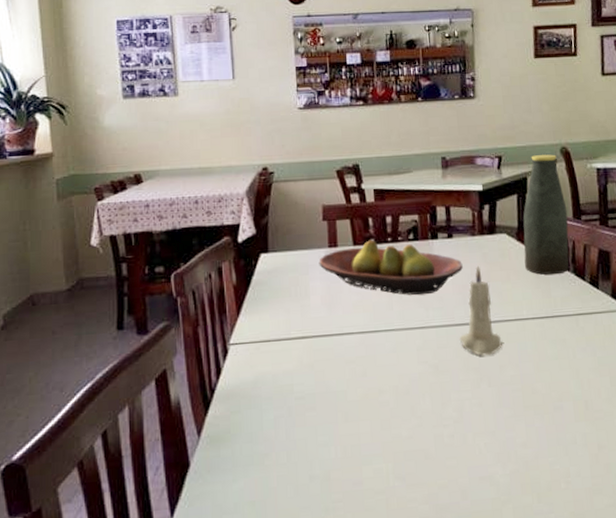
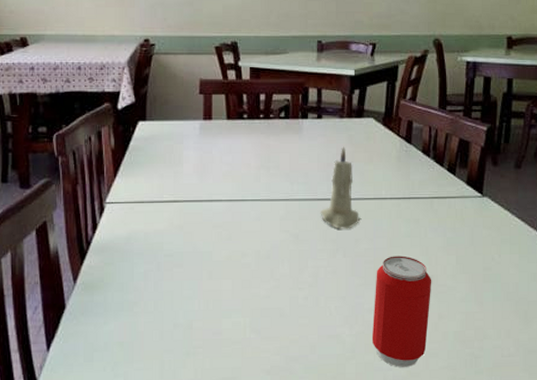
fruit bowl: present [319,240,463,296] -> none [193,115,329,170]
bottle: present [523,154,569,275] -> none [388,45,434,160]
beverage can: none [525,380,589,509] -> present [371,255,432,367]

